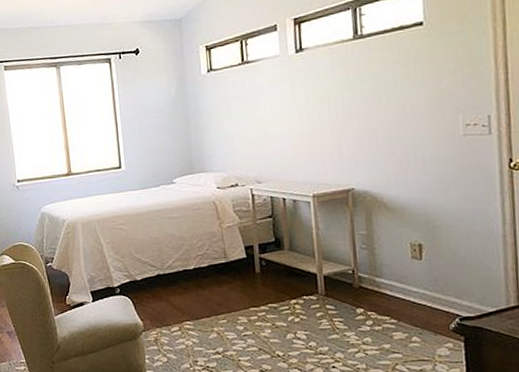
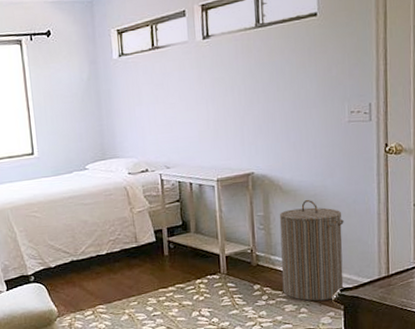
laundry hamper: none [384,218,463,330] -> present [279,199,344,301]

